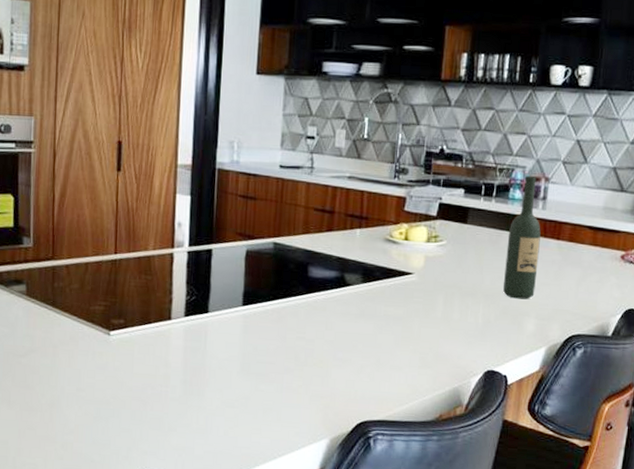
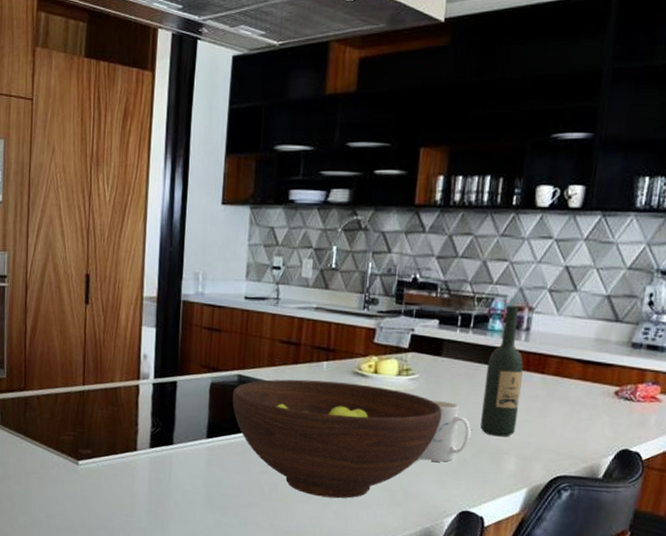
fruit bowl: none [267,246,468,362] -> present [232,379,442,499]
mug: none [447,265,495,324] -> present [418,399,471,462]

